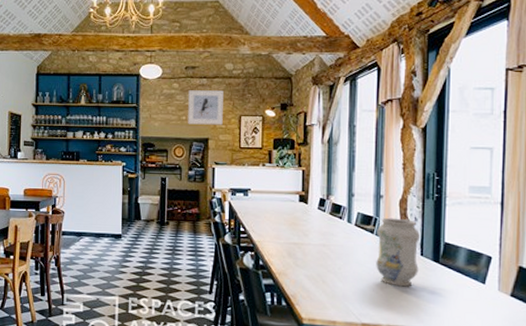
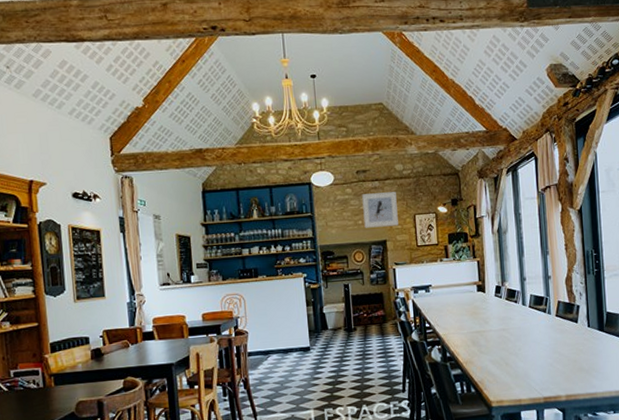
vase: present [376,217,420,287] -> none [548,295,587,358]

